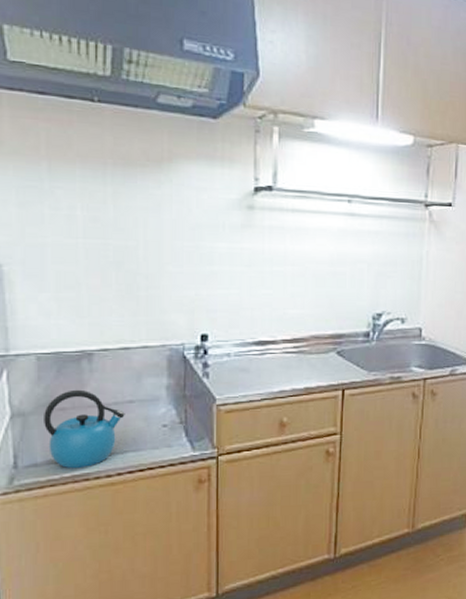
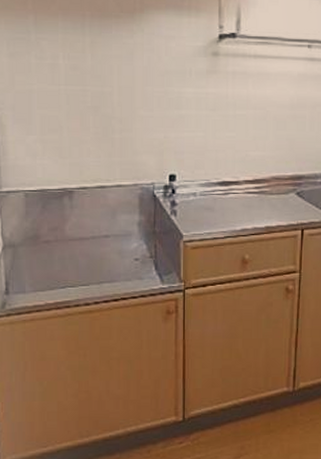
kettle: present [44,389,125,469] -> none [31,224,101,297]

